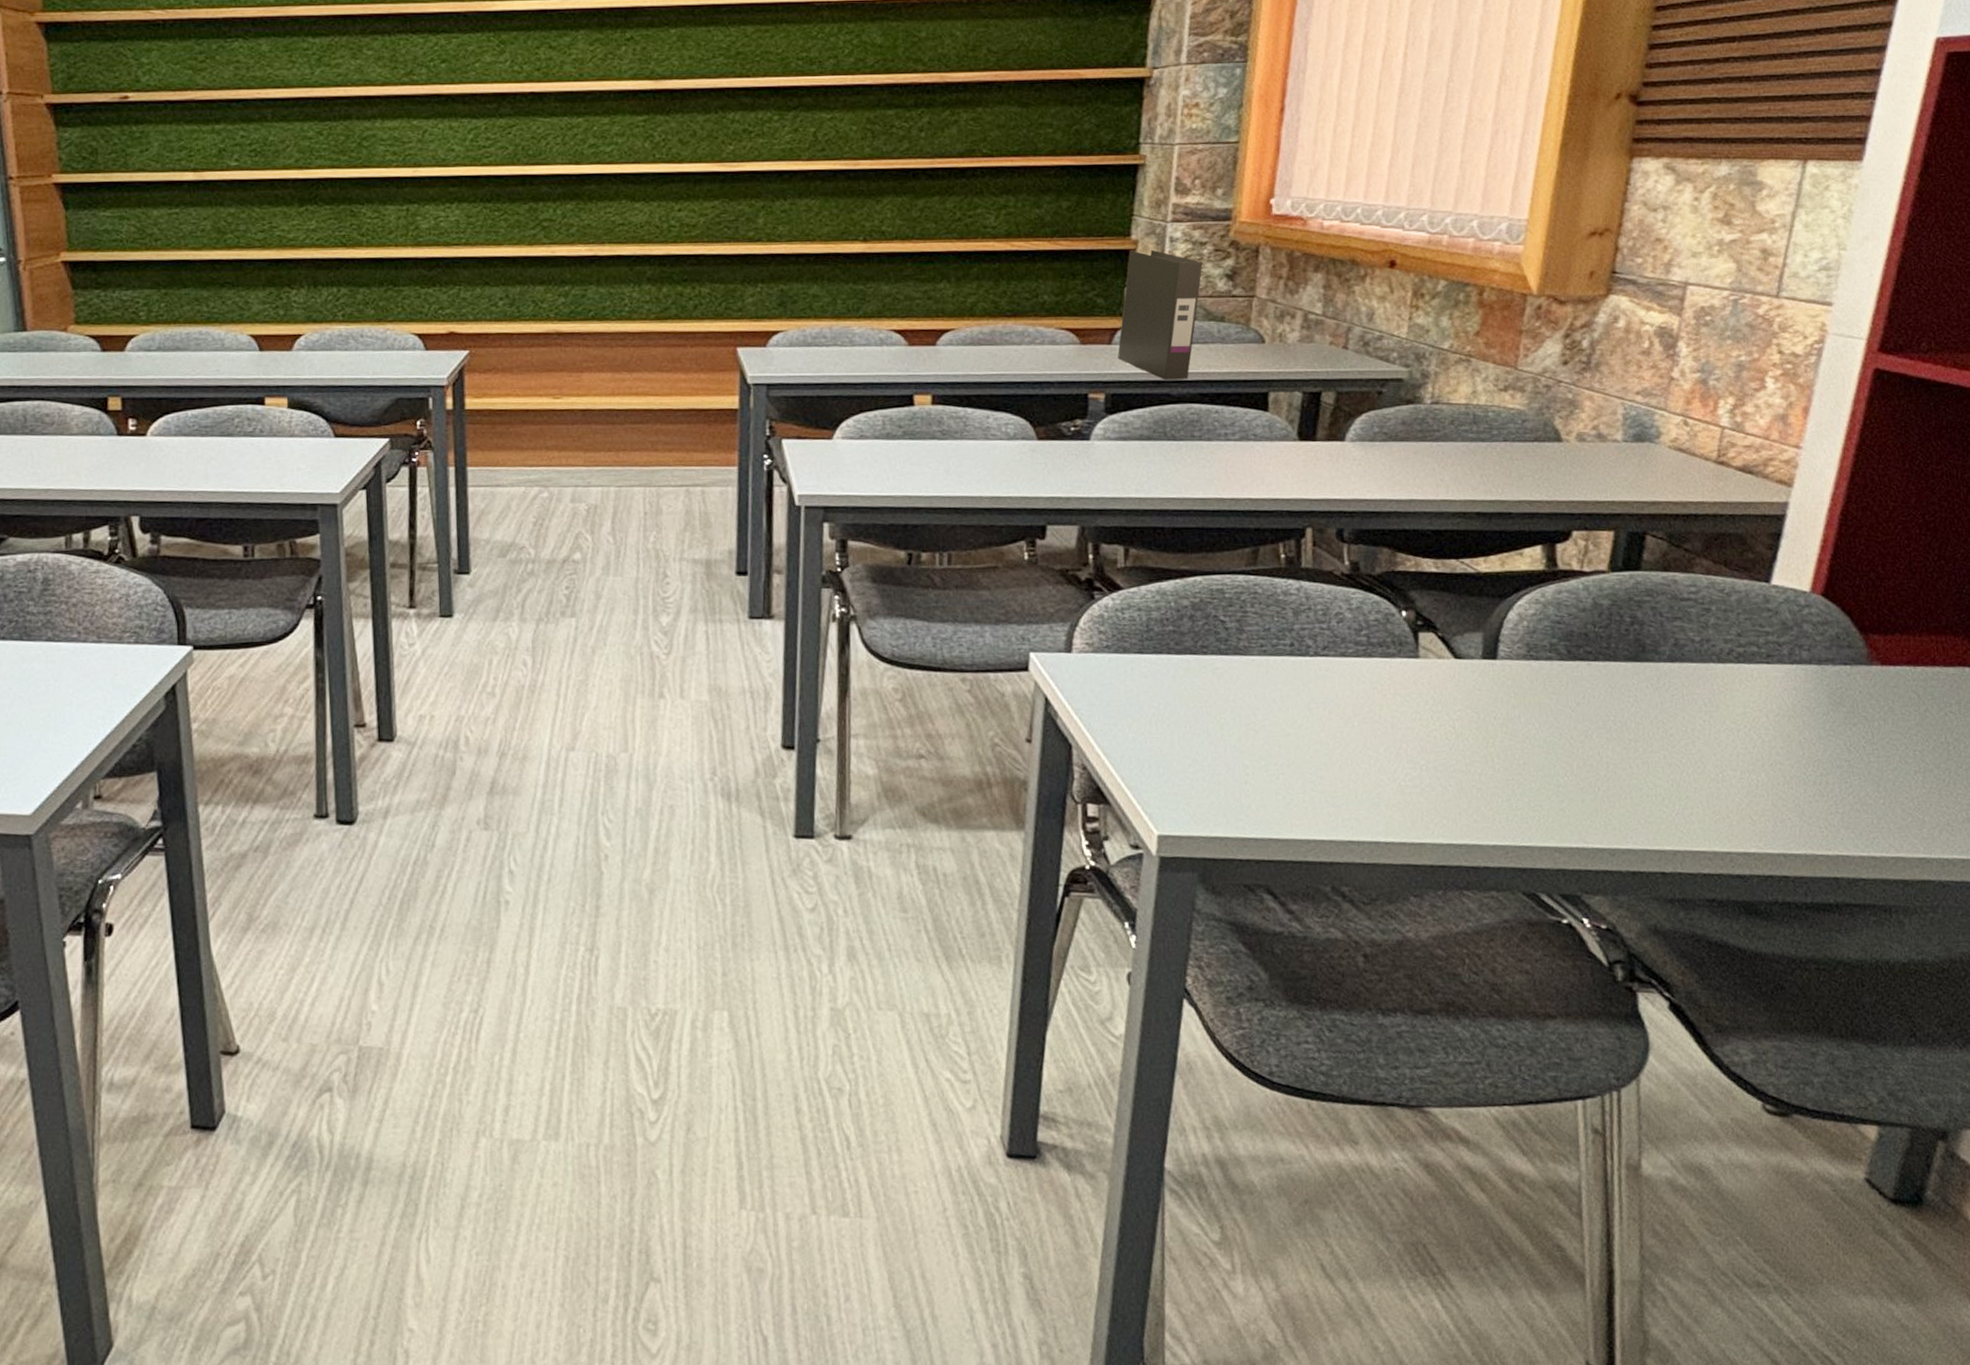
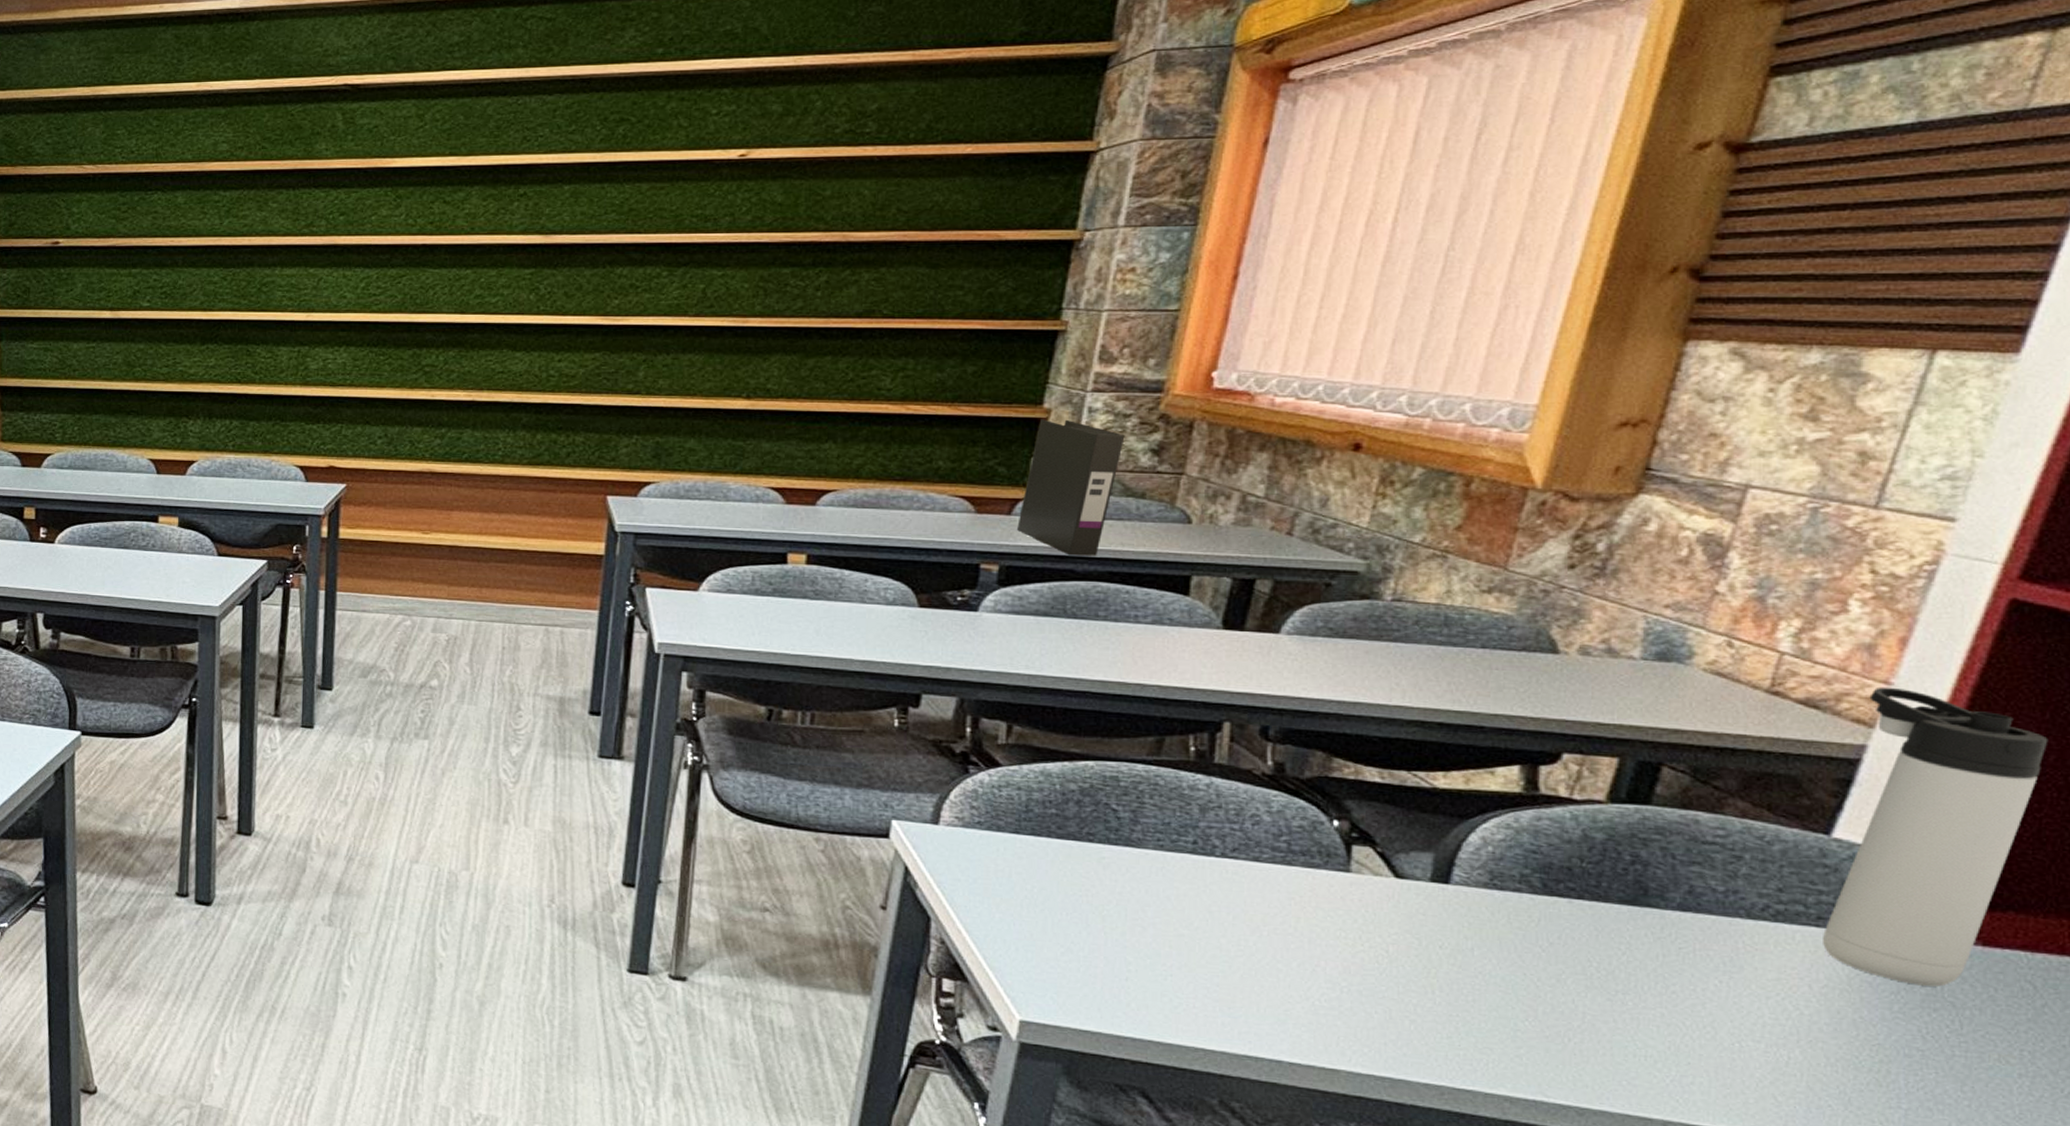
thermos bottle: none [1772,450,1910,705] -> present [1823,687,2049,987]

